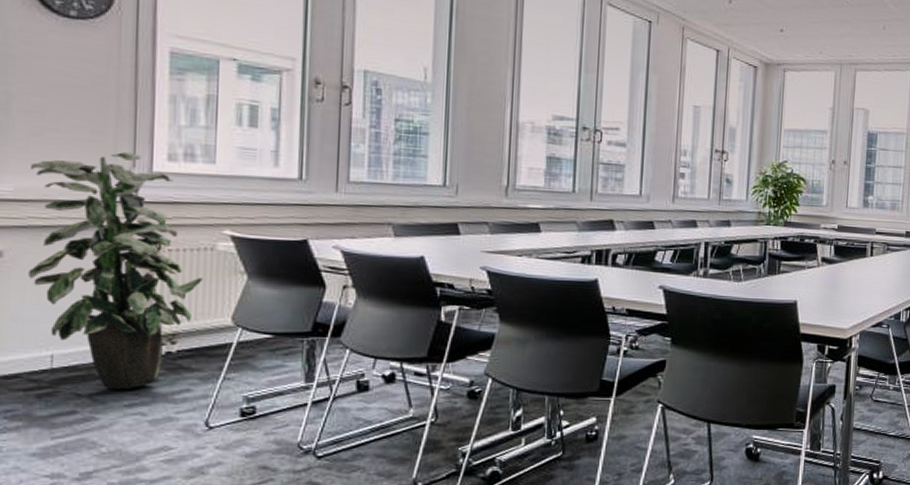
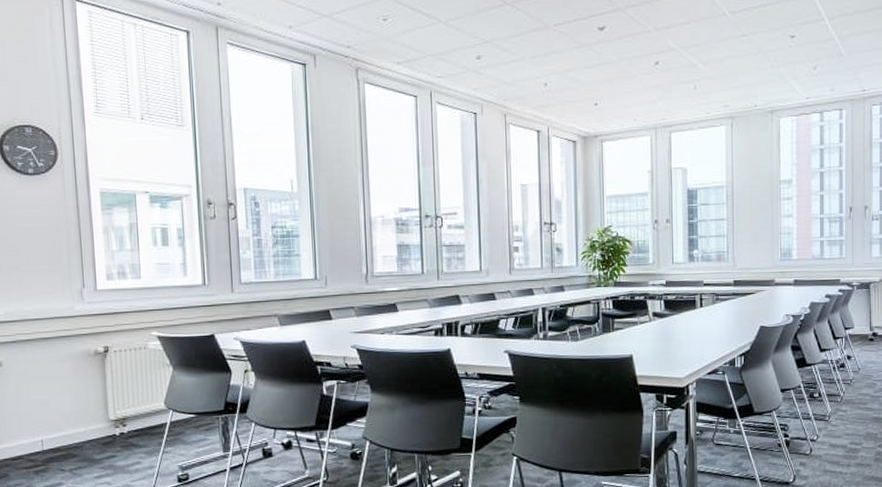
indoor plant: present [28,152,203,390] -> none [14,276,141,465]

